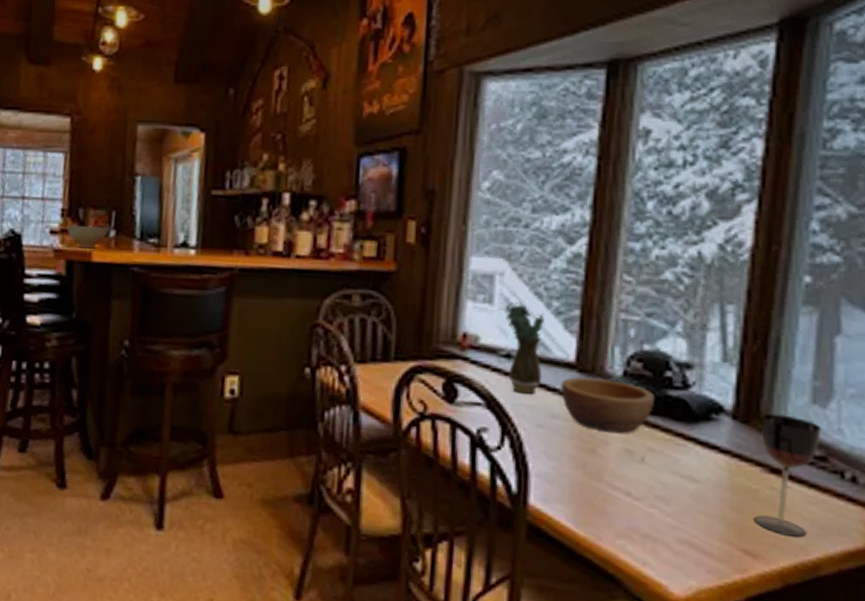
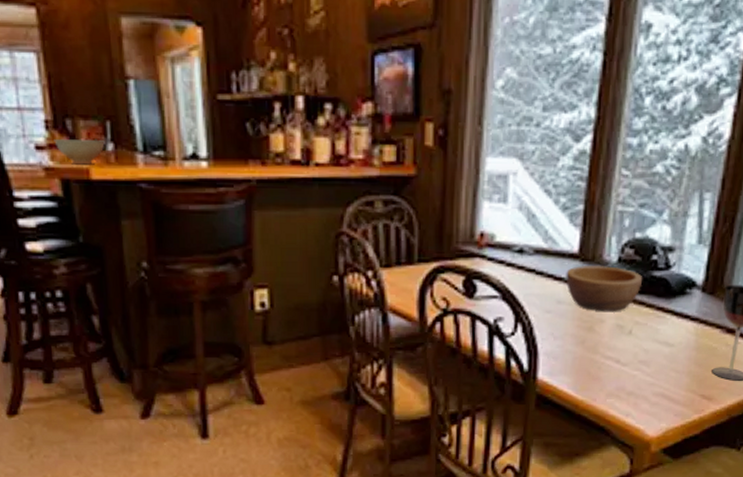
vase: present [506,299,545,396] -> none [519,198,553,285]

